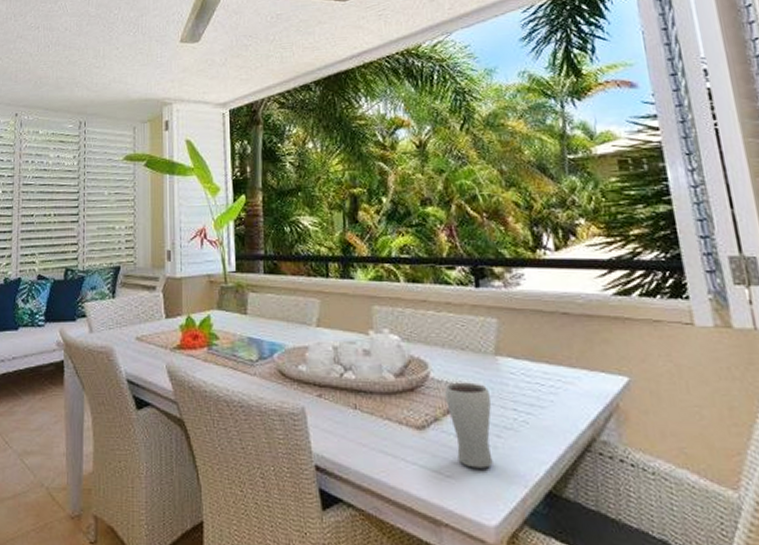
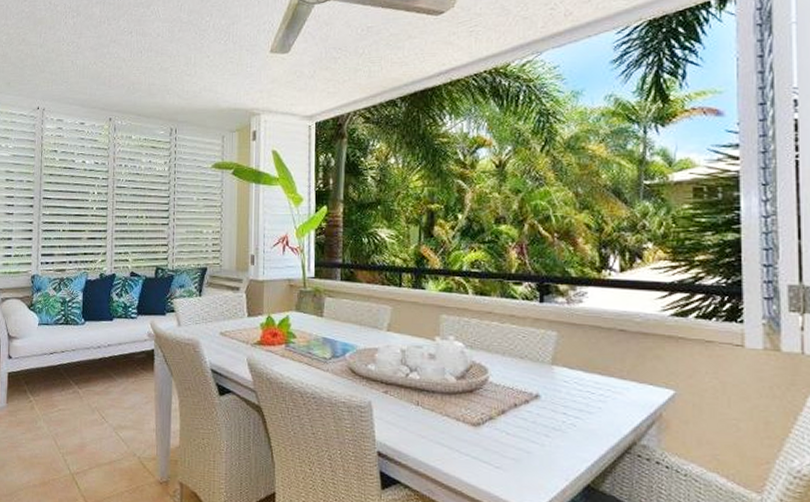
drinking glass: present [445,382,493,469] -> none [502,386,544,463]

